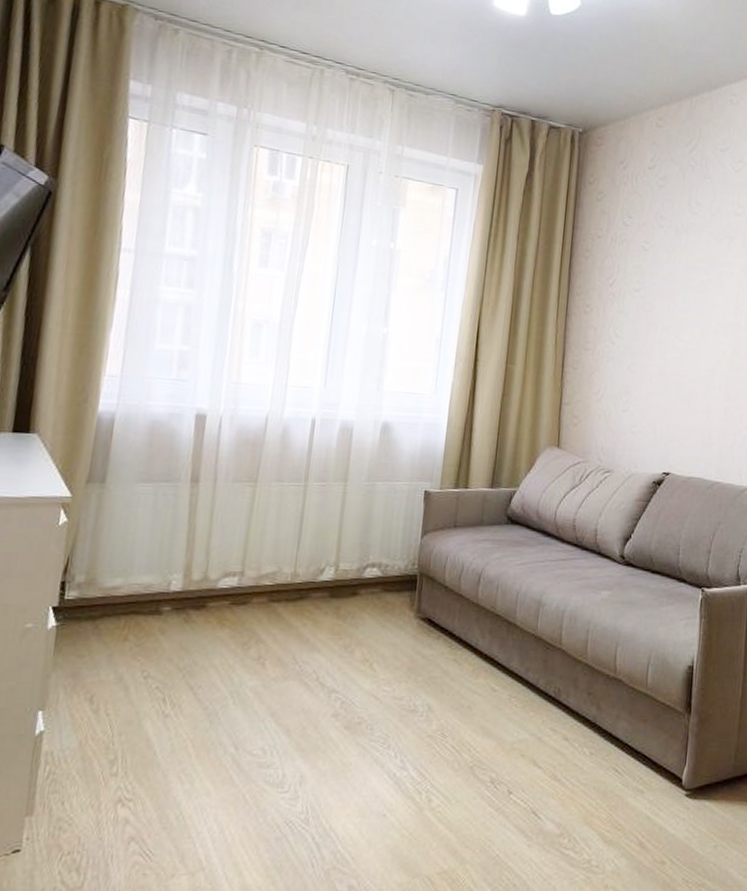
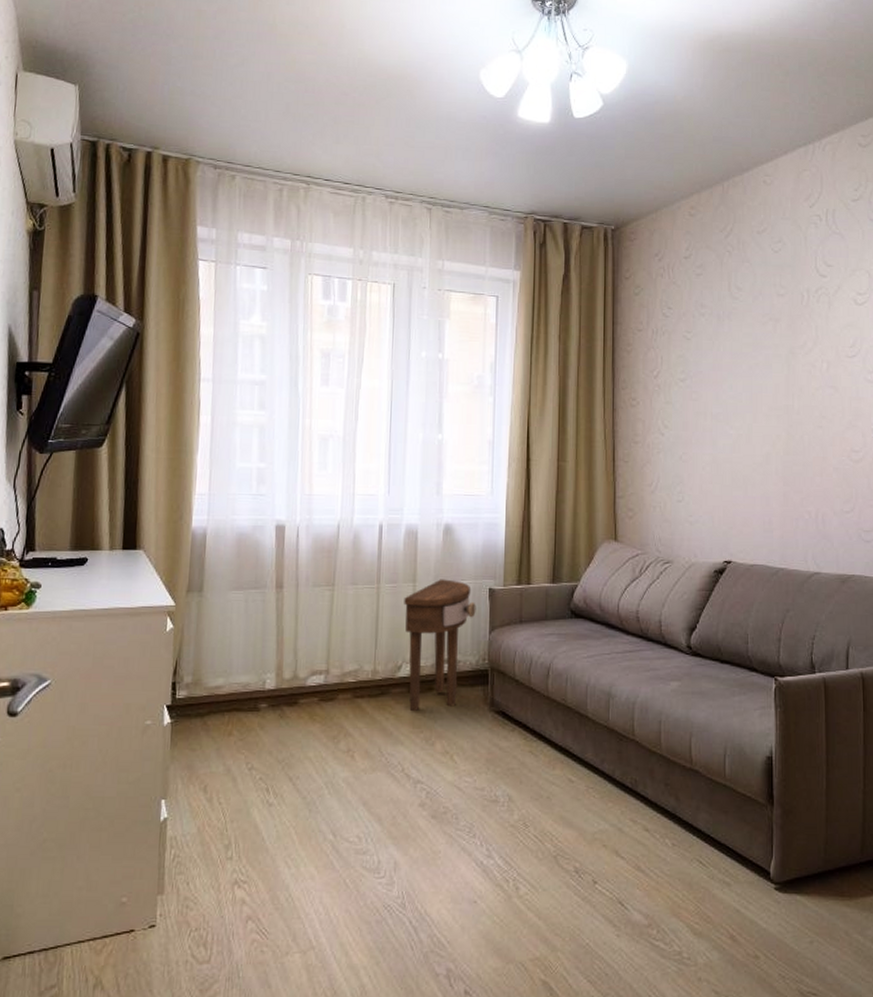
side table: none [329,479,410,618] -> present [404,579,476,712]

